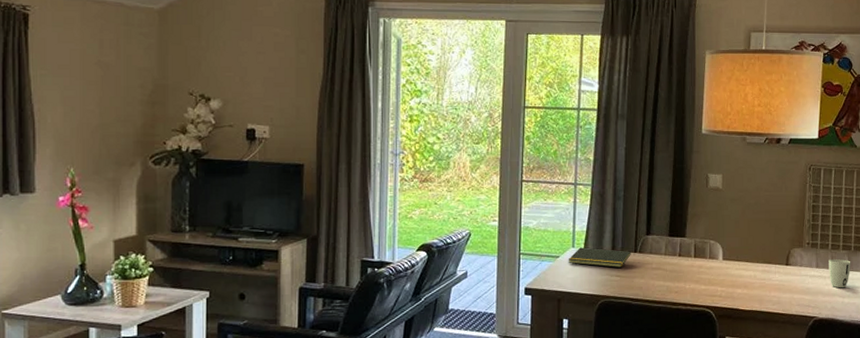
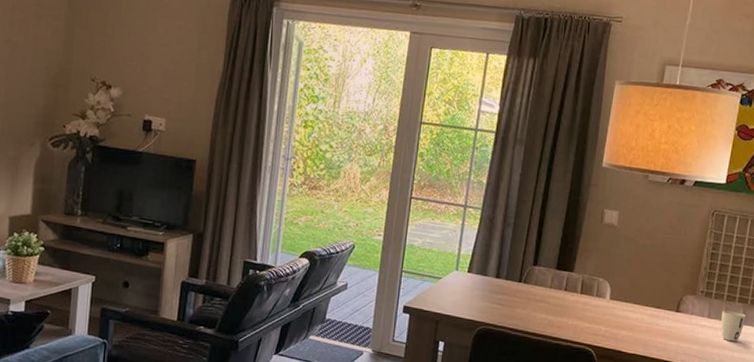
notepad: present [568,247,631,268] -> none [450,271,515,296]

